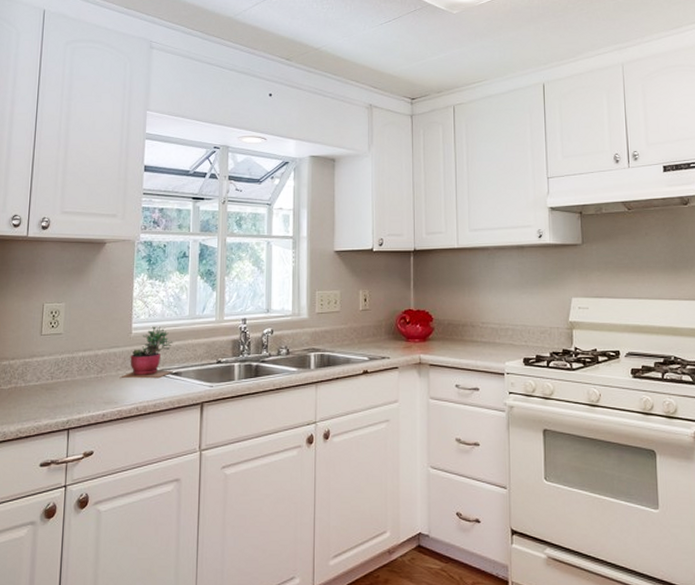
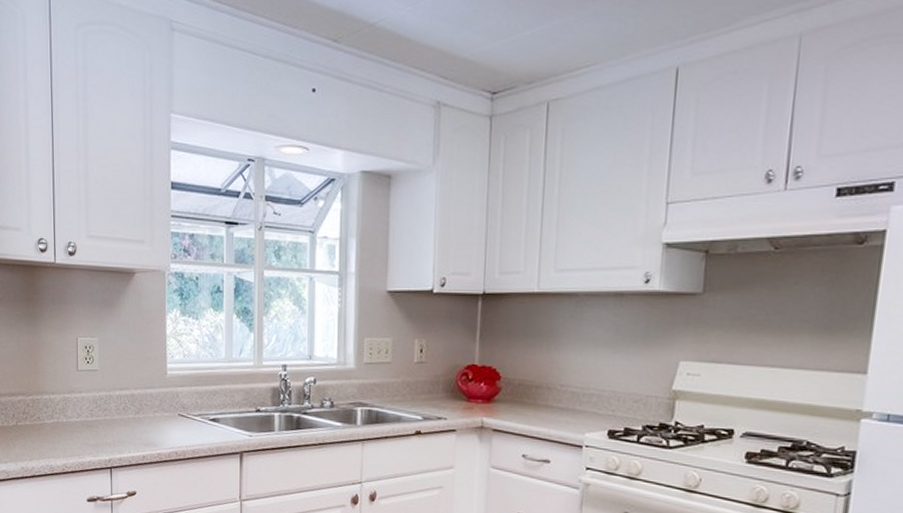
succulent plant: present [119,326,173,379] -> none [157,368,211,424]

